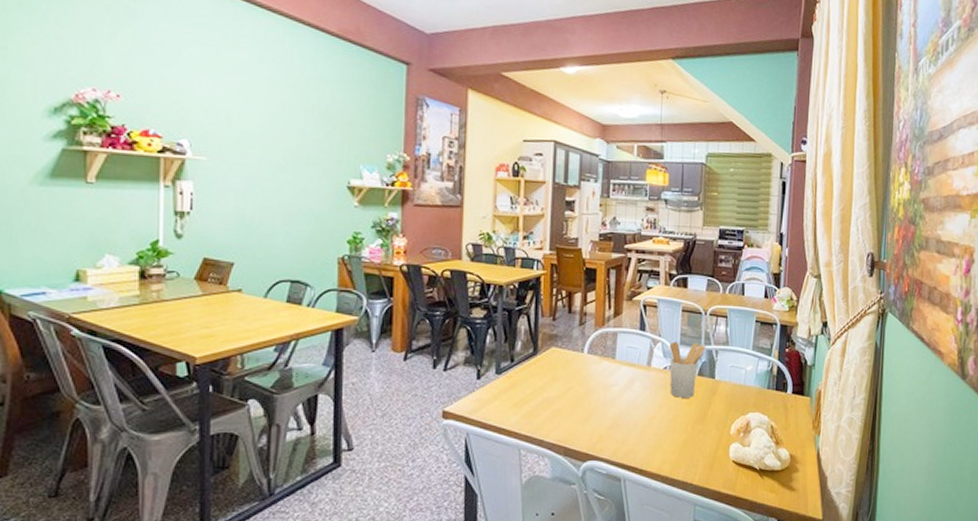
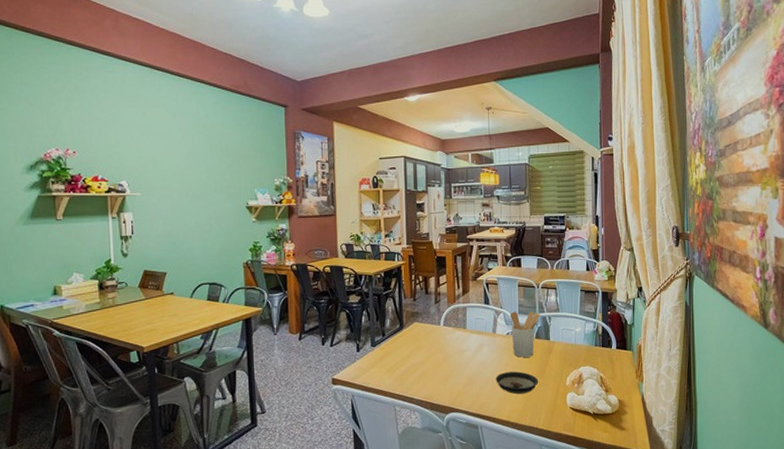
saucer: none [646,414,698,442] -> present [495,371,539,395]

